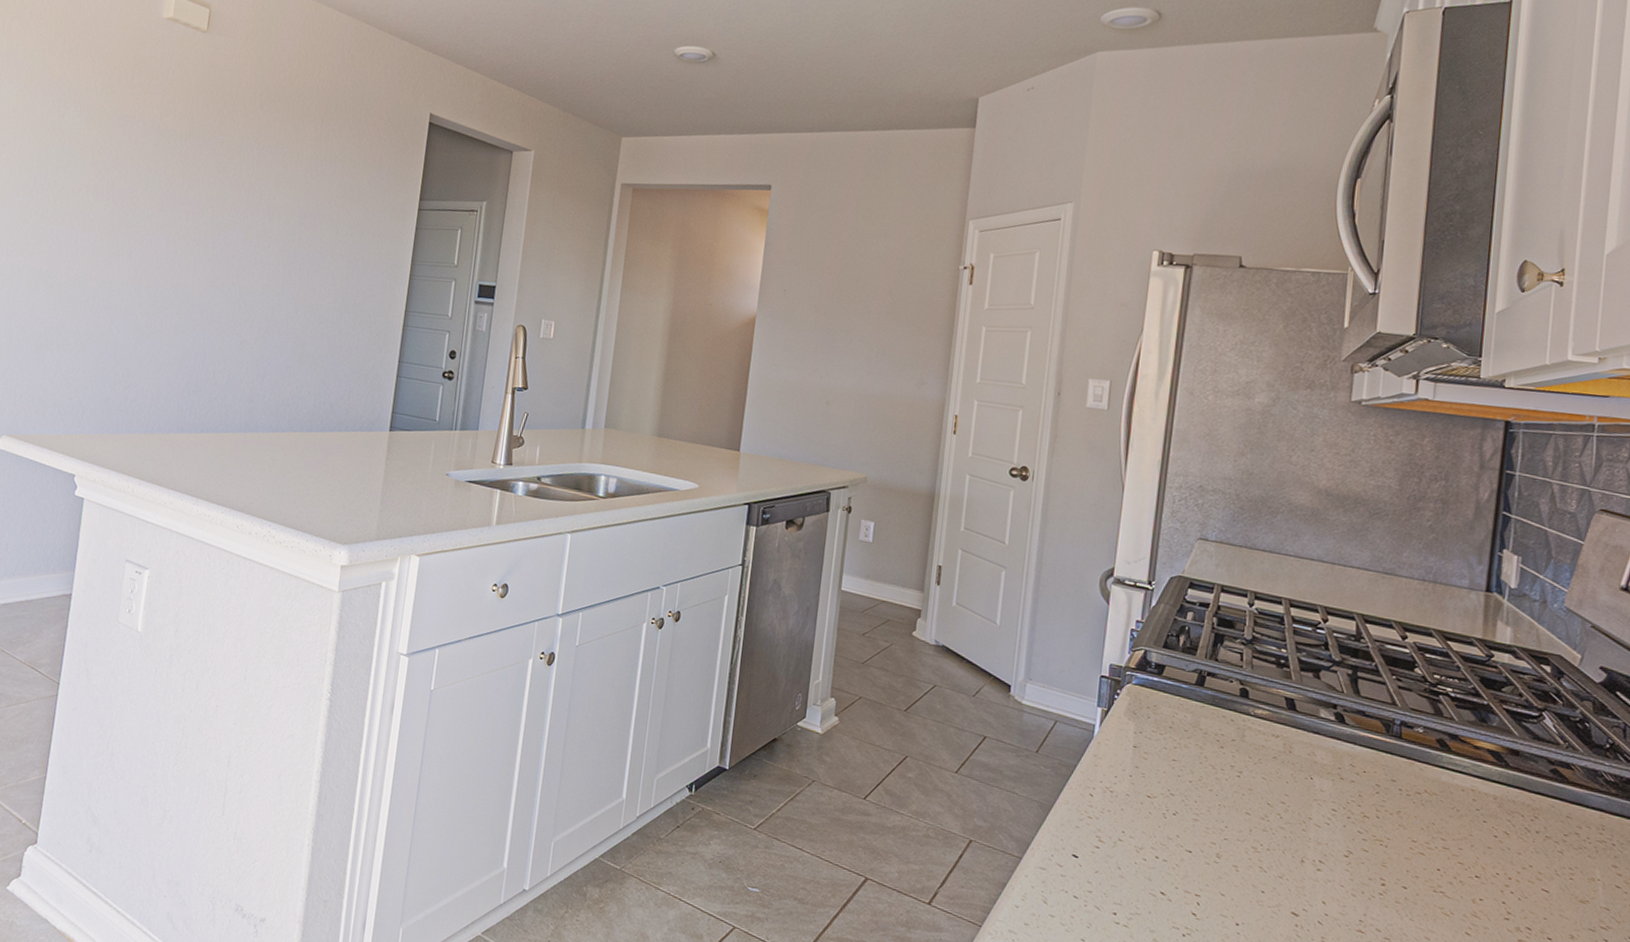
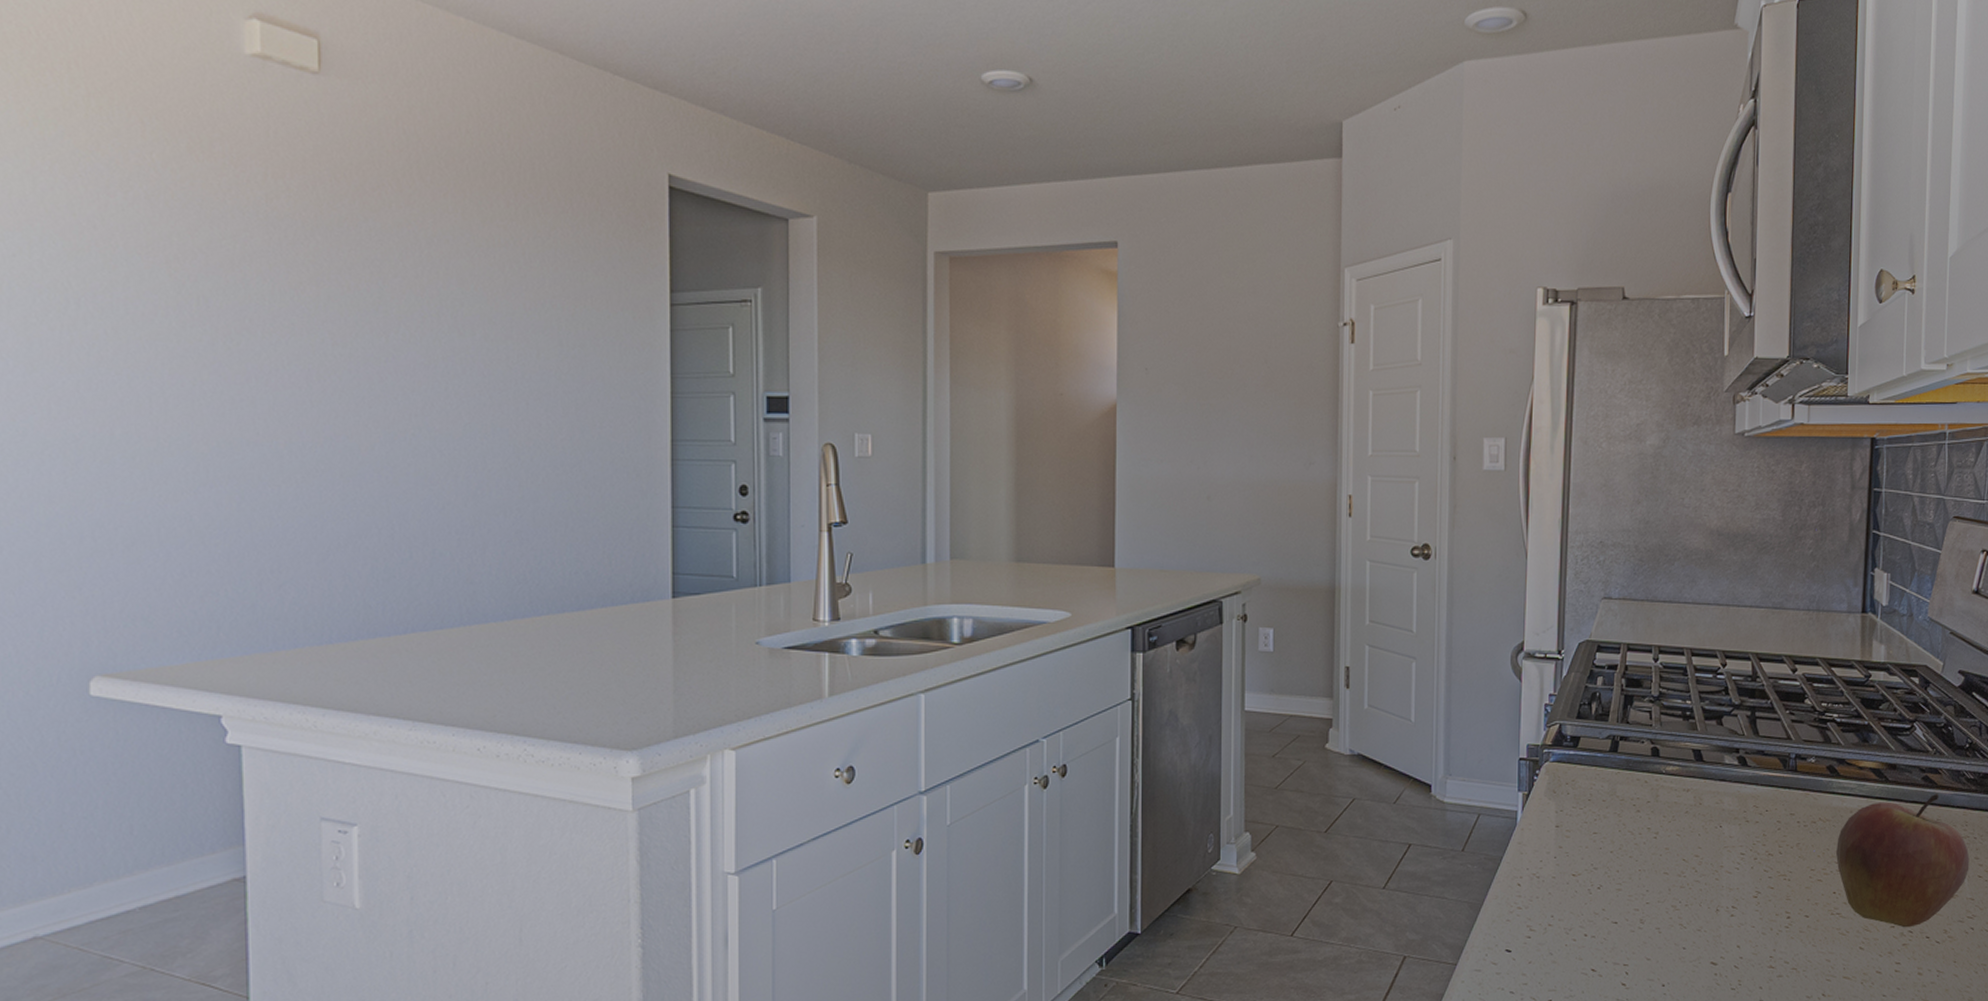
fruit: none [1442,786,1606,924] -> present [1836,793,1970,928]

